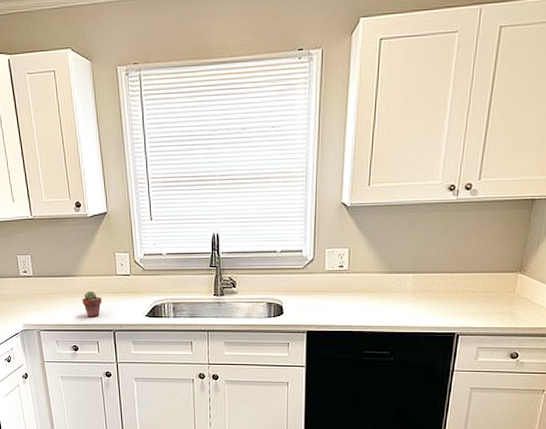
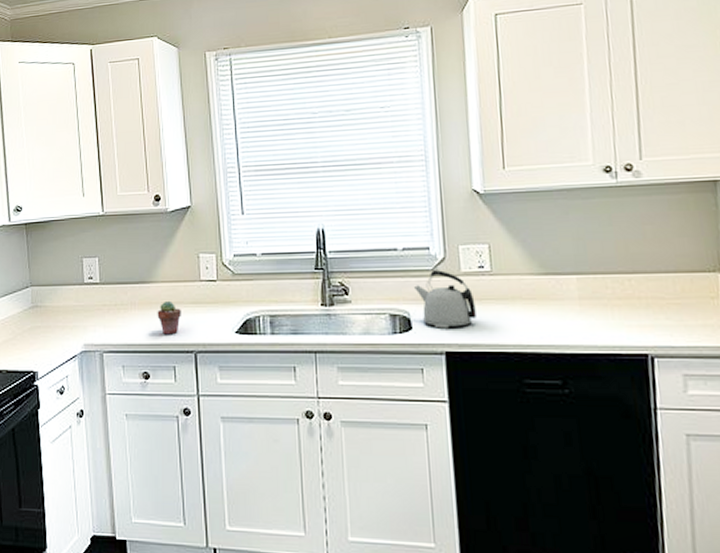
kettle: none [288,269,333,314] -> present [414,270,476,329]

